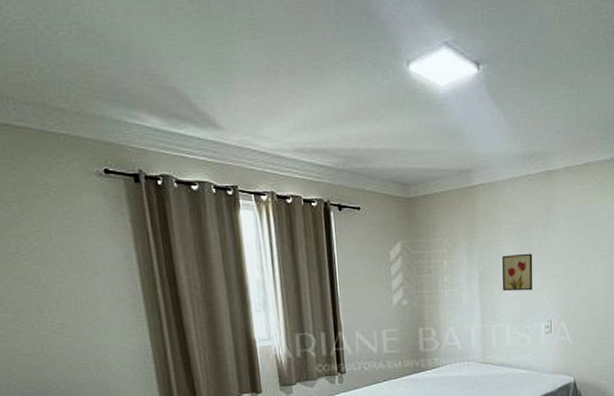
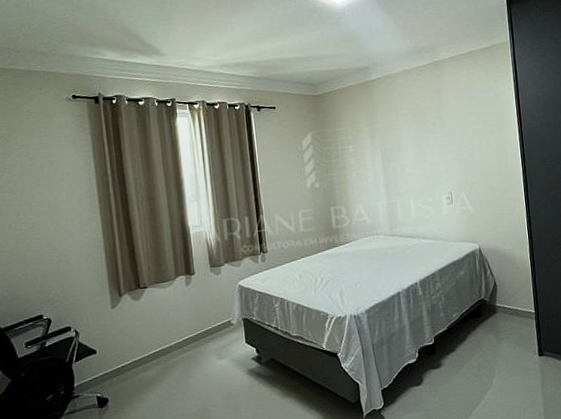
wall art: present [502,253,533,292] -> none [401,133,431,169]

